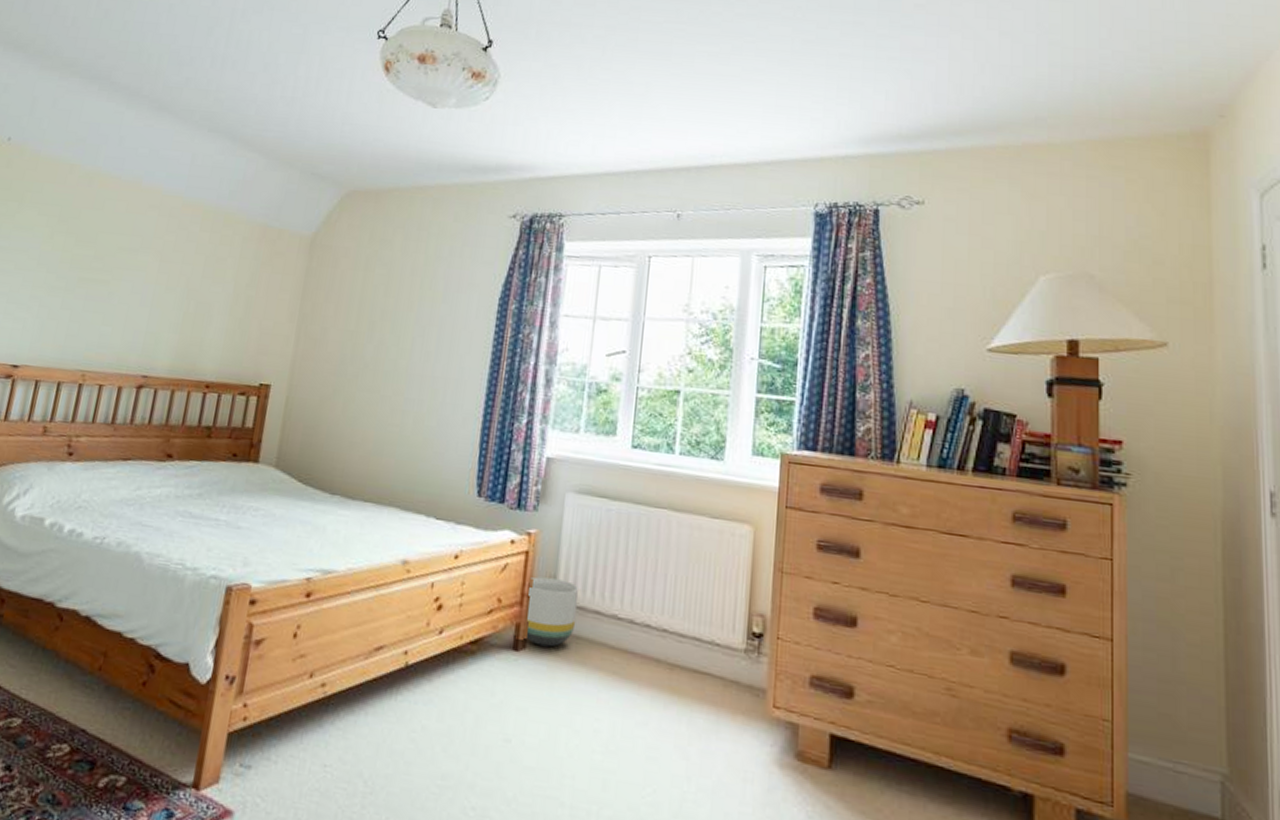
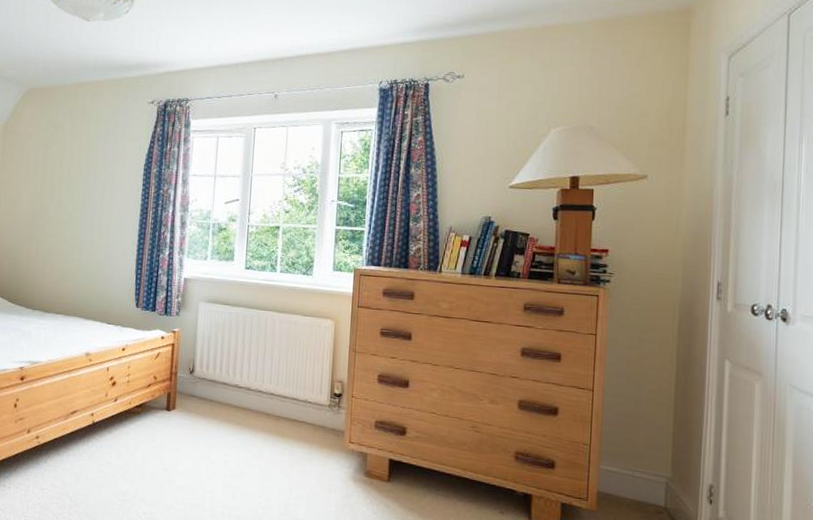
planter: present [527,577,579,648] -> none [175,361,211,408]

